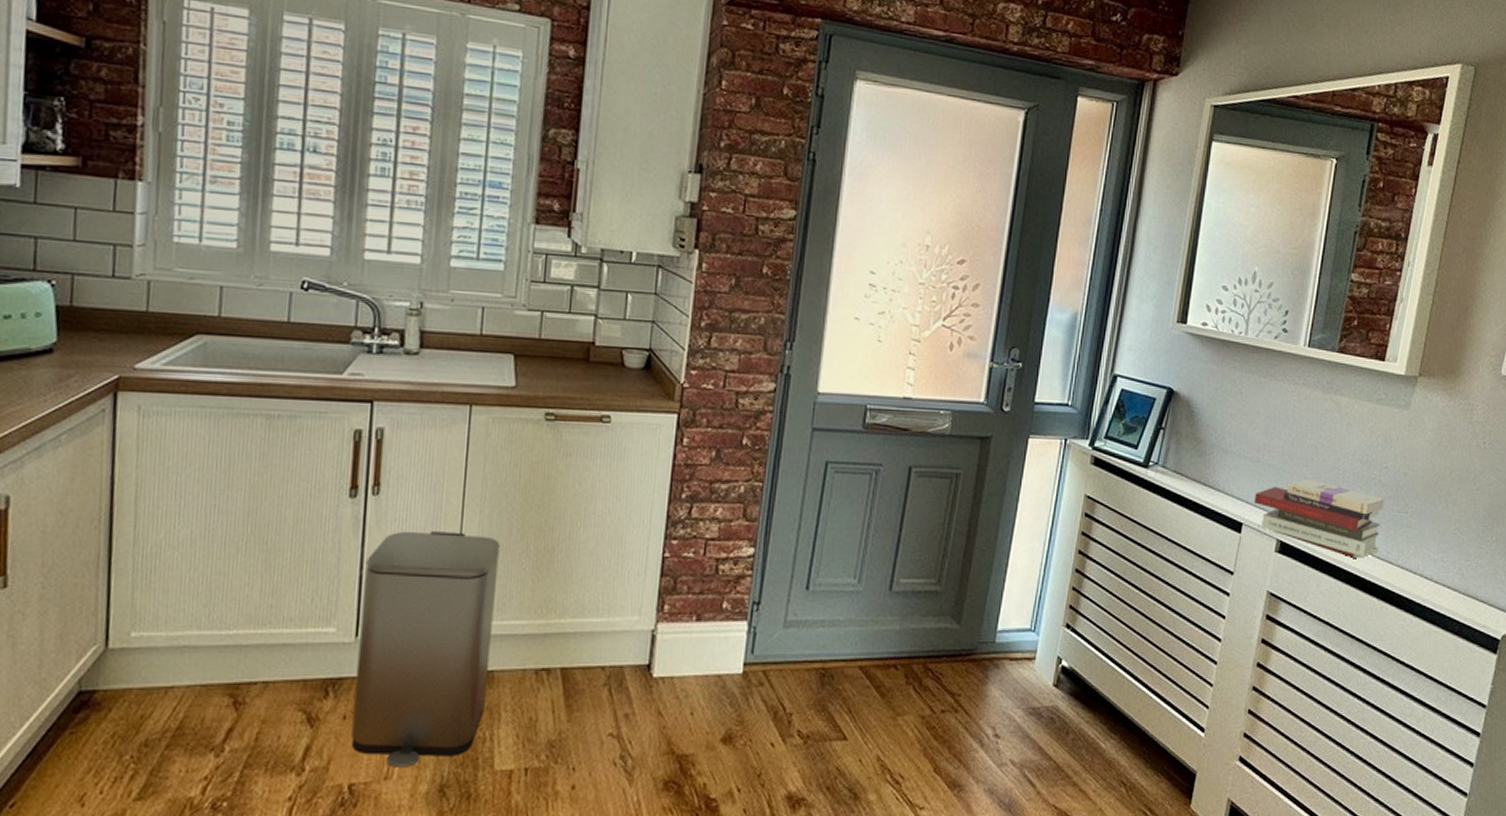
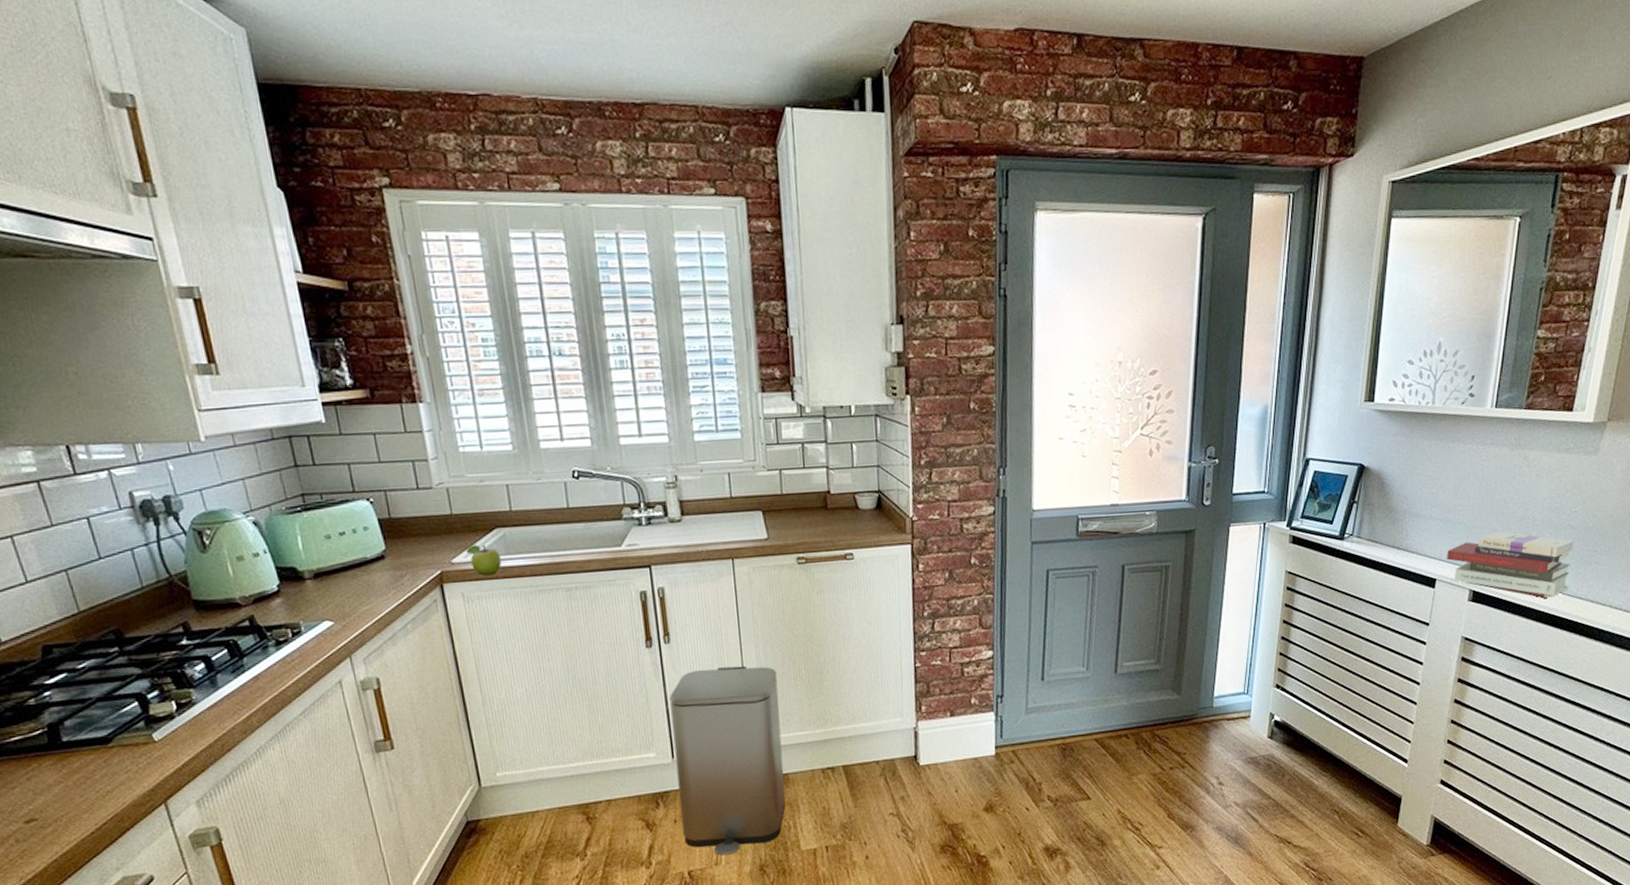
fruit: none [154,350,196,389] -> present [465,544,502,576]

